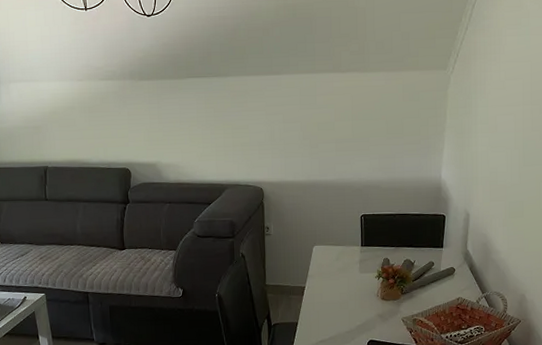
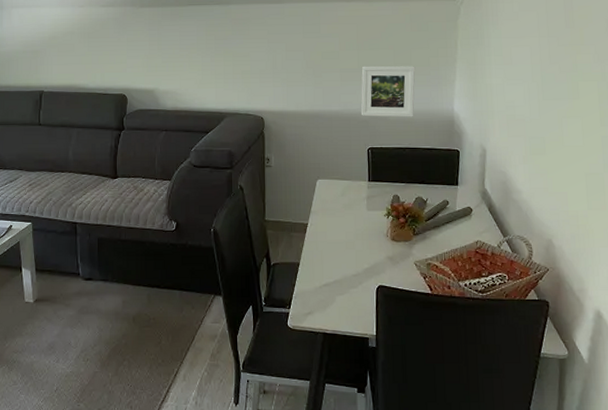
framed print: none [354,135,407,185] -> present [361,65,416,117]

